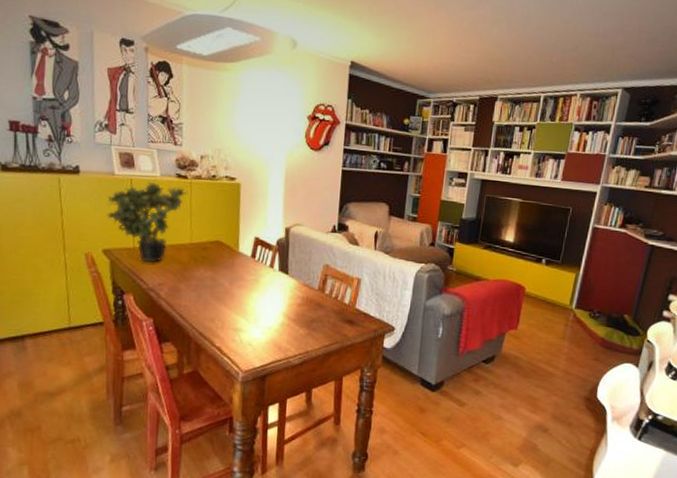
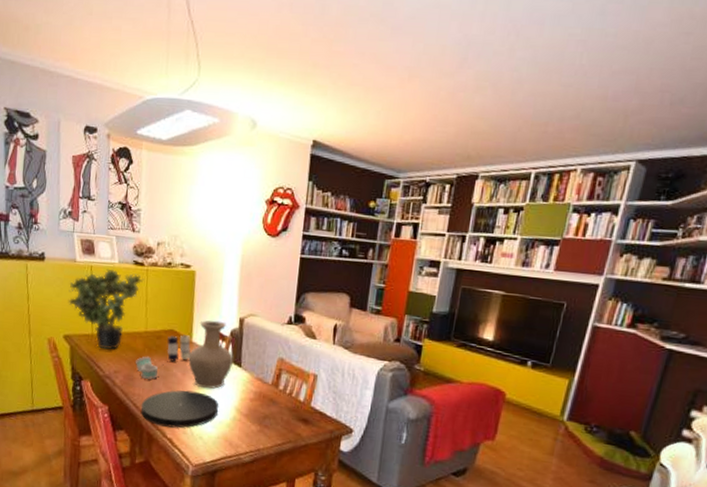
napkin ring: none [181,267,205,290] -> present [136,356,158,380]
plate: none [187,299,267,336] -> present [141,390,218,428]
candle: none [213,245,238,272] -> present [167,335,191,362]
vase: none [235,230,280,297] -> present [188,320,233,389]

